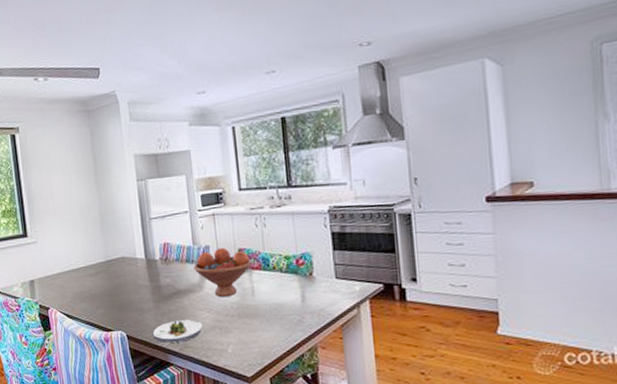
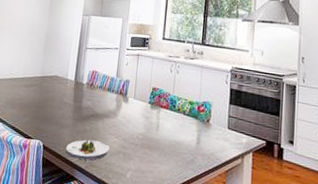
fruit bowl: present [193,247,252,298] -> none [113,83,162,128]

